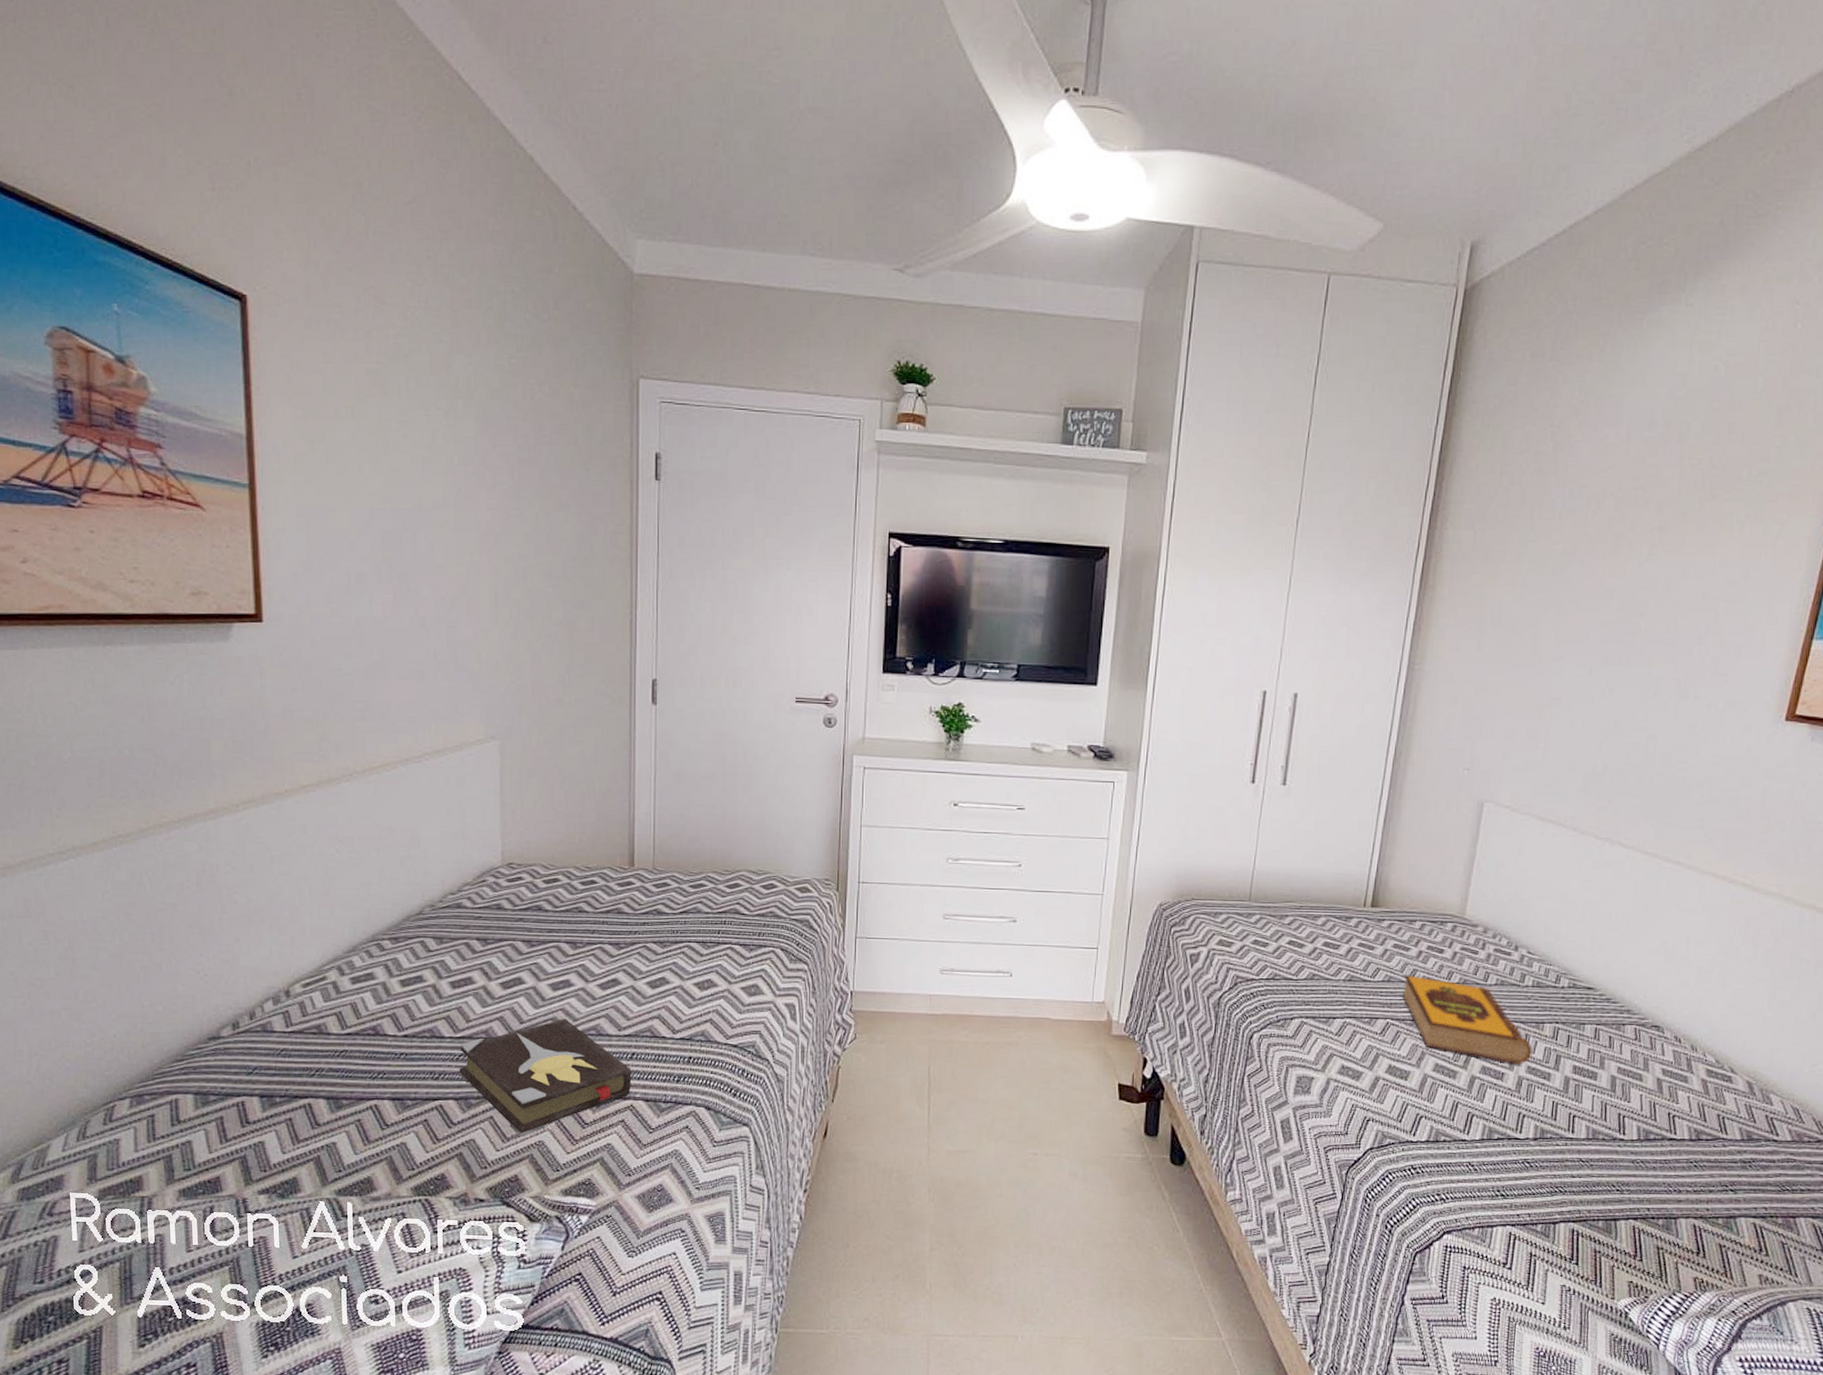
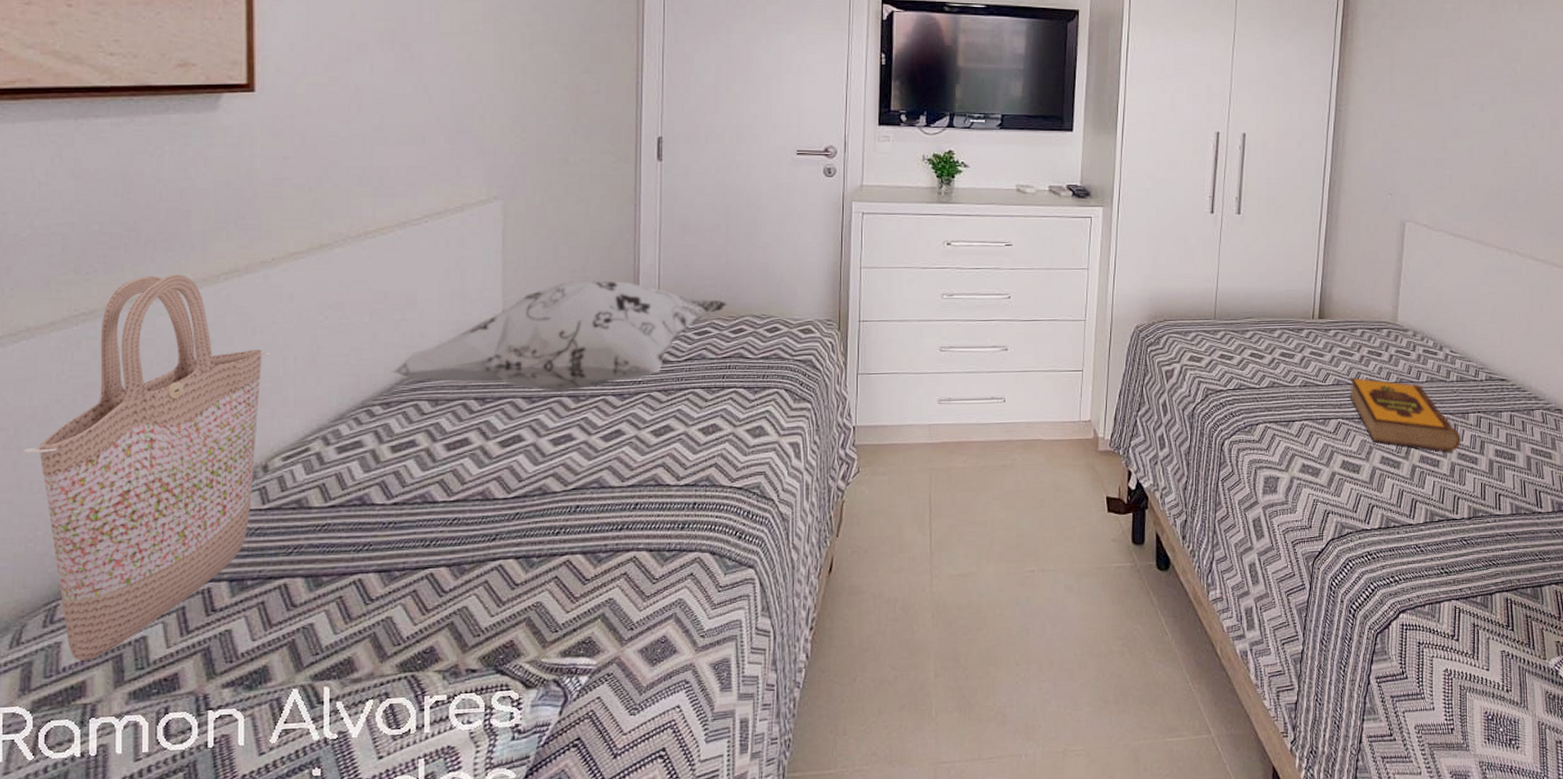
shopping bag: none [76,802,288,1158] -> present [22,275,271,661]
decorative pillow: none [396,826,723,938] -> present [389,281,727,392]
hardback book: present [459,1018,632,1136] -> none [452,473,635,599]

